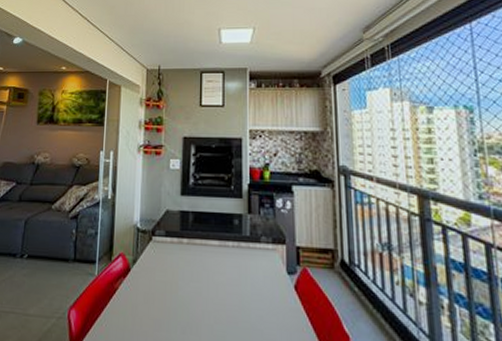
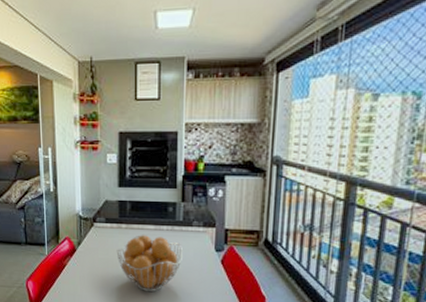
fruit basket: none [176,252,251,327] -> present [116,235,182,292]

